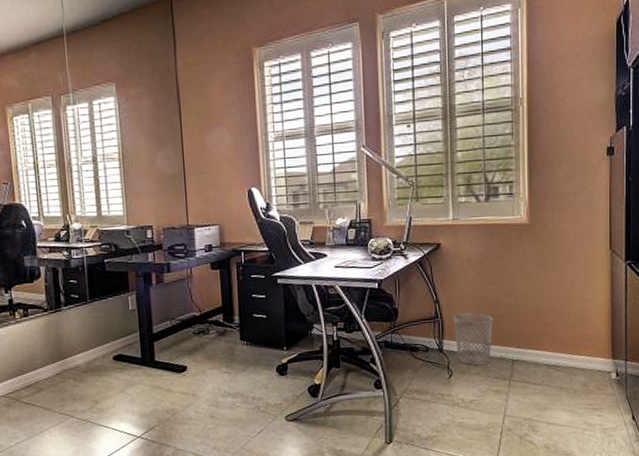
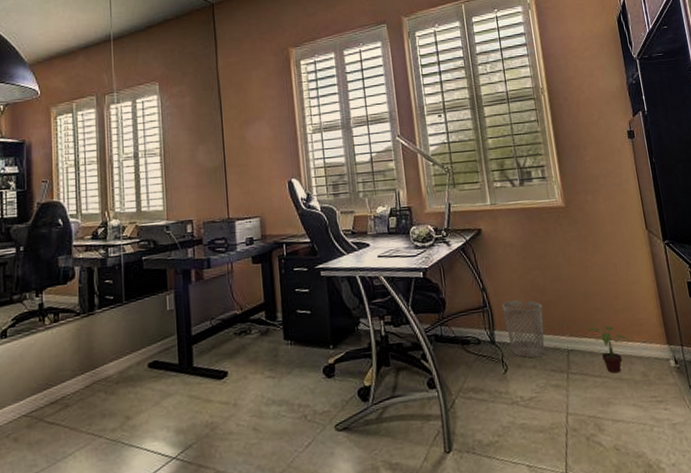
potted plant: none [532,339,576,383] -> present [585,326,630,374]

